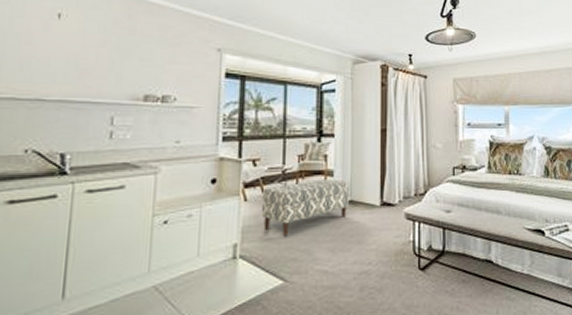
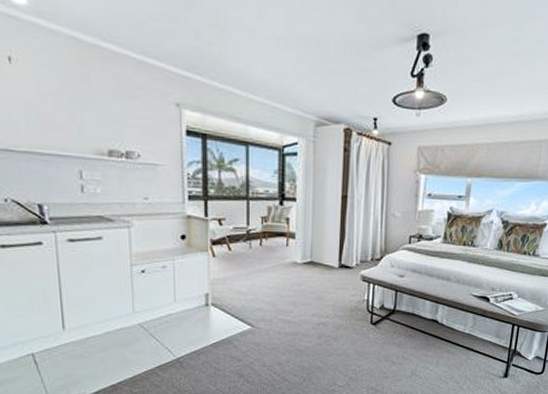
bench: present [261,179,350,237] -> none [228,241,311,290]

